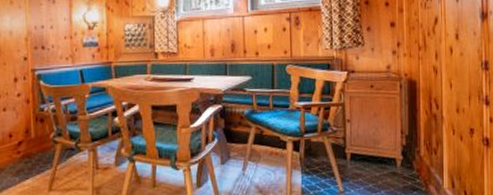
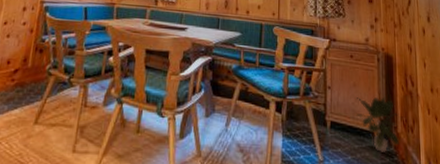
potted plant: none [377,123,423,177] -> present [356,97,400,152]

